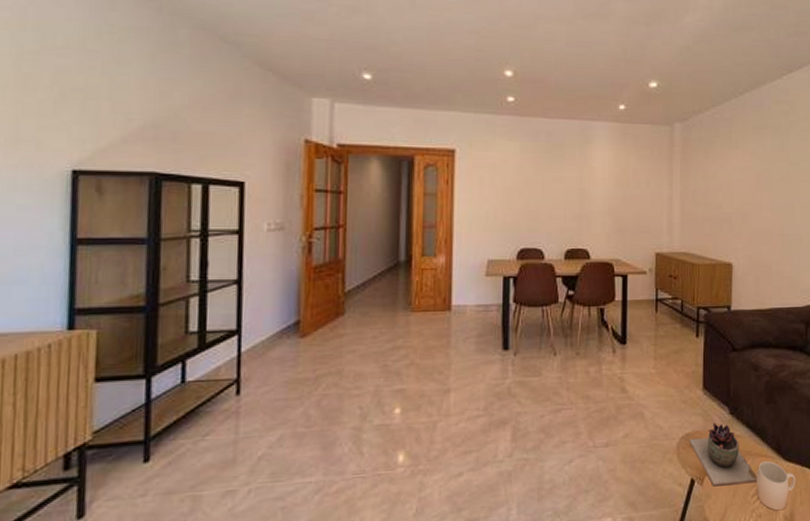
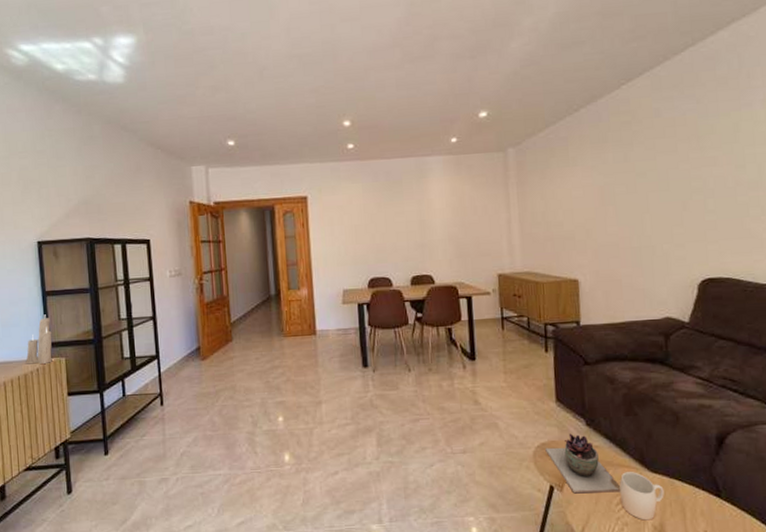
candle: none [30,270,80,339] -> present [26,314,53,365]

